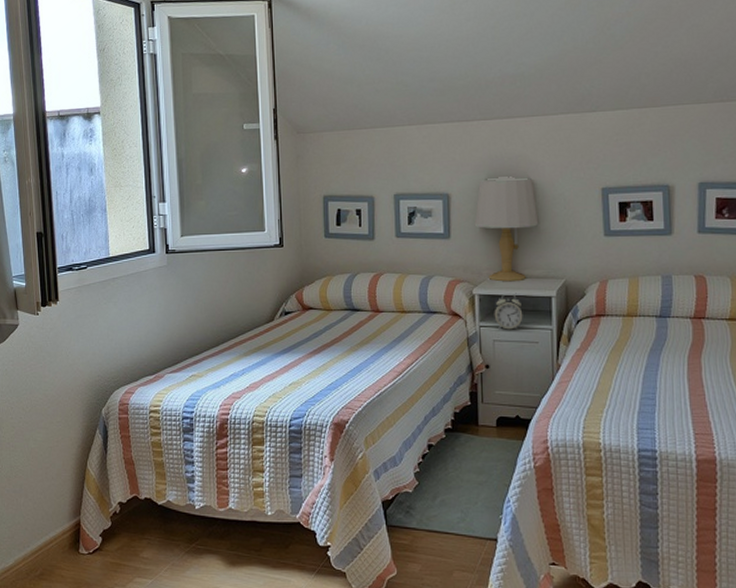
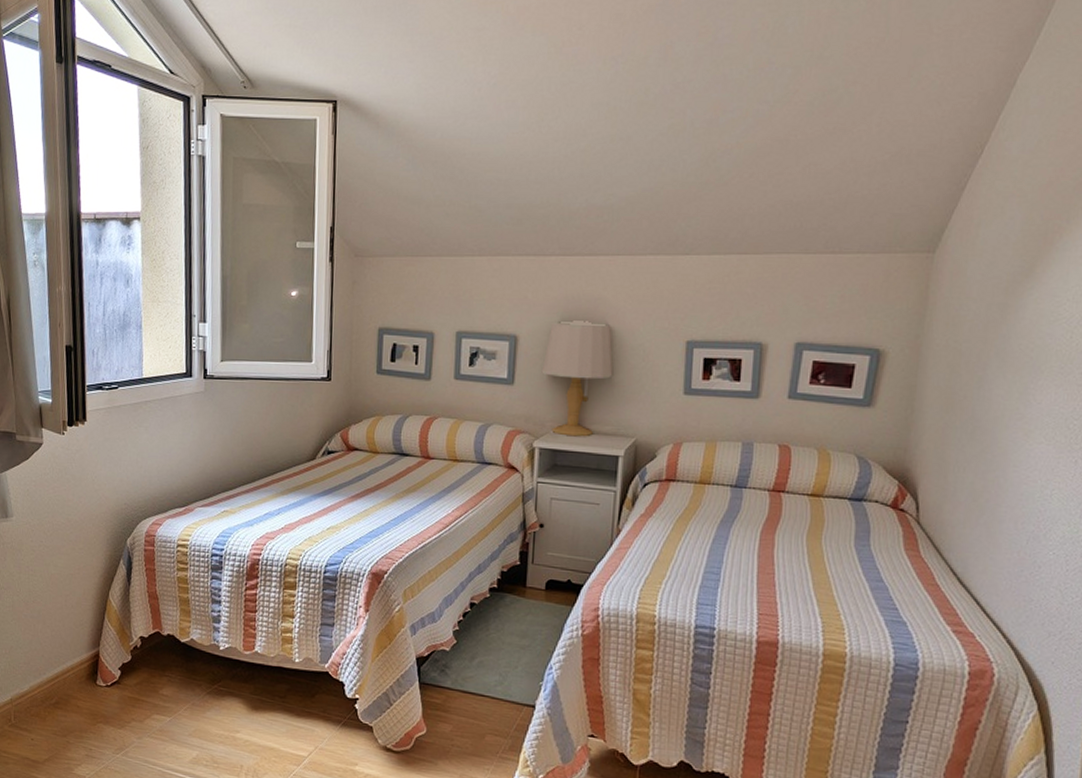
alarm clock: present [494,293,523,330] -> none [554,448,586,489]

